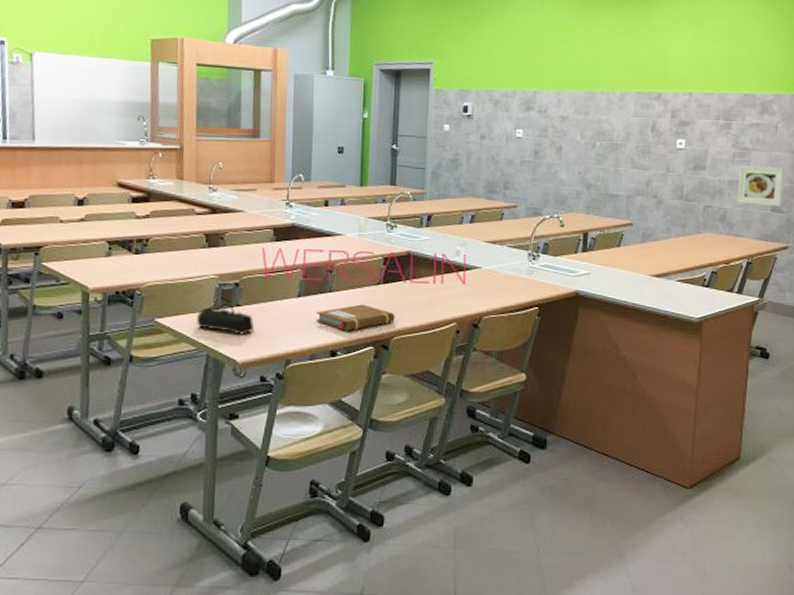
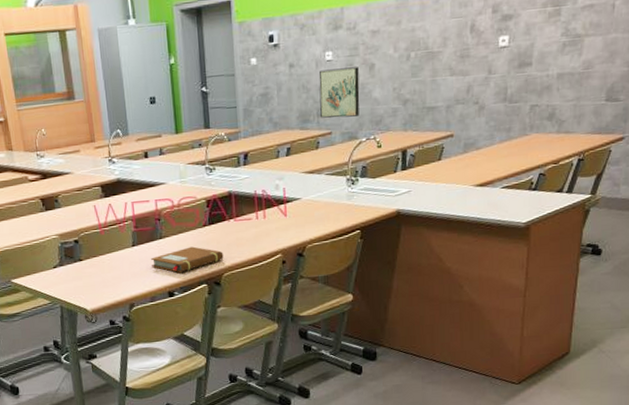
pencil case: present [197,302,255,335] -> none [46,258,98,286]
wall art: none [507,145,547,194] -> present [319,67,360,118]
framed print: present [737,165,785,207] -> none [567,50,622,97]

